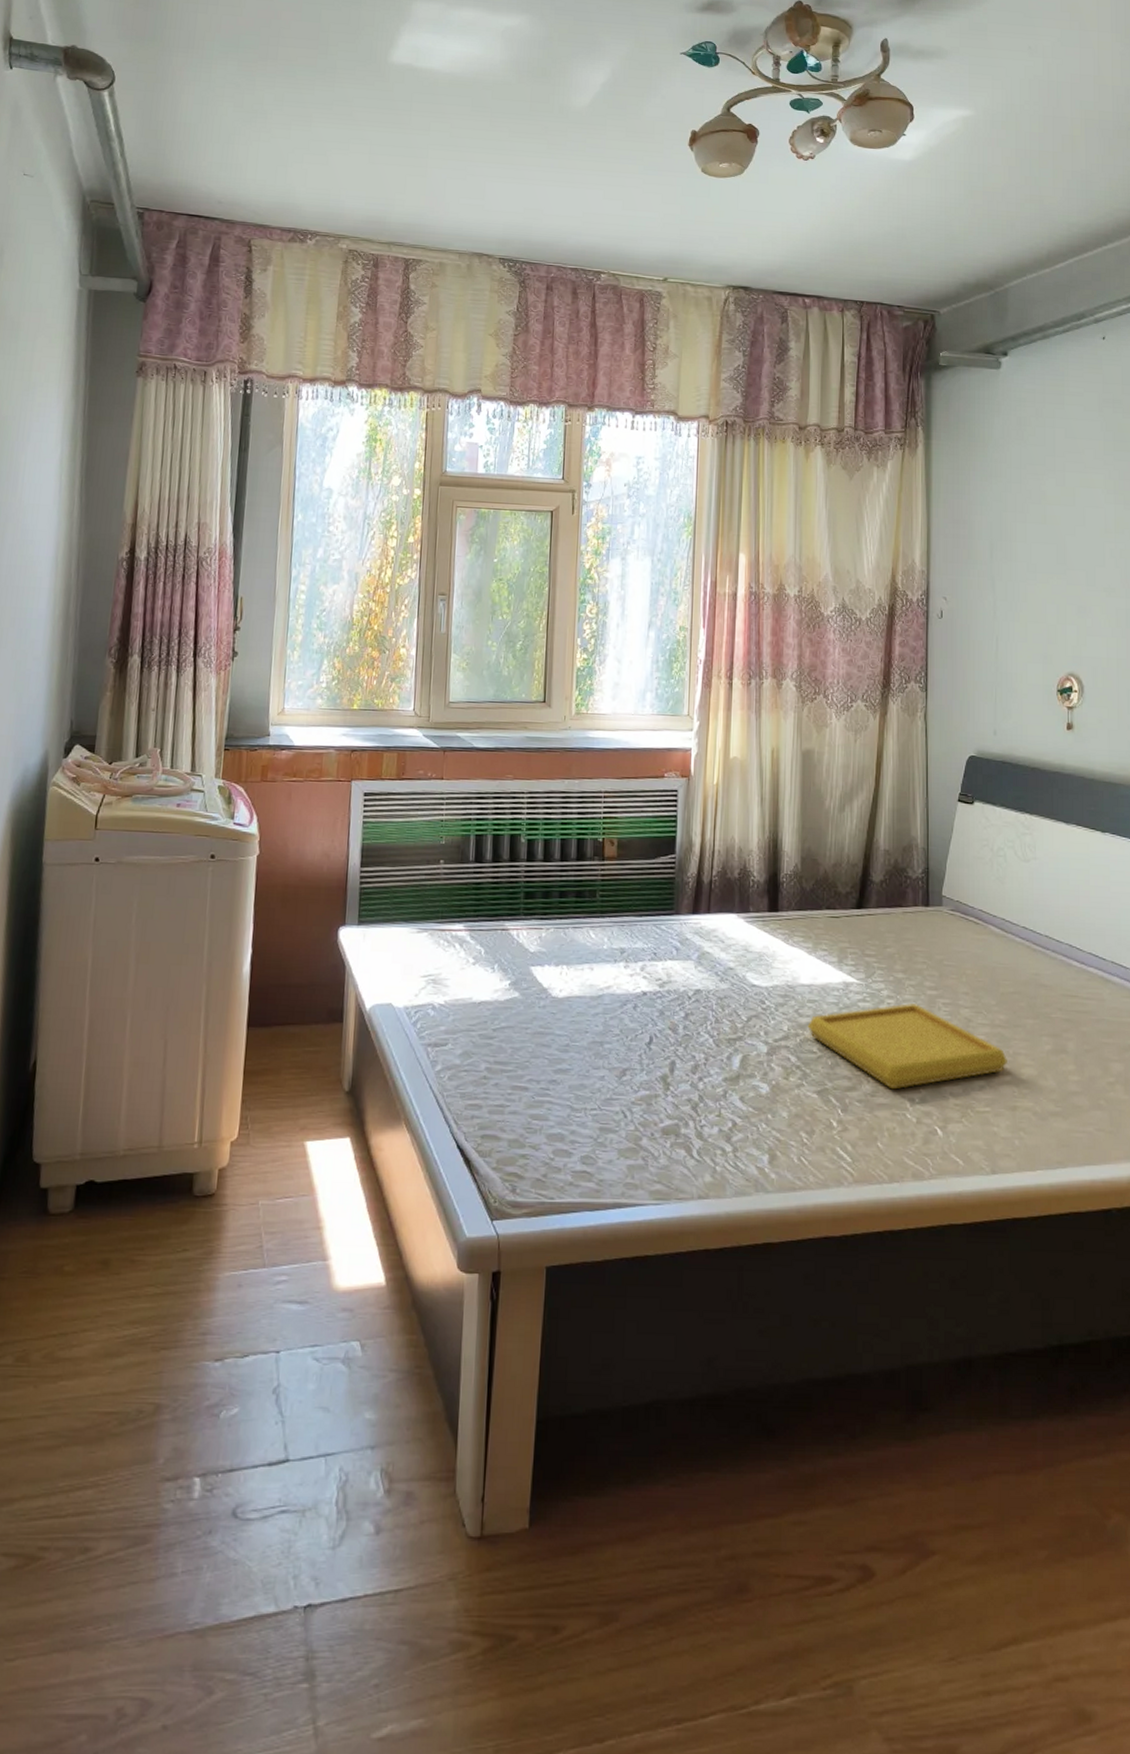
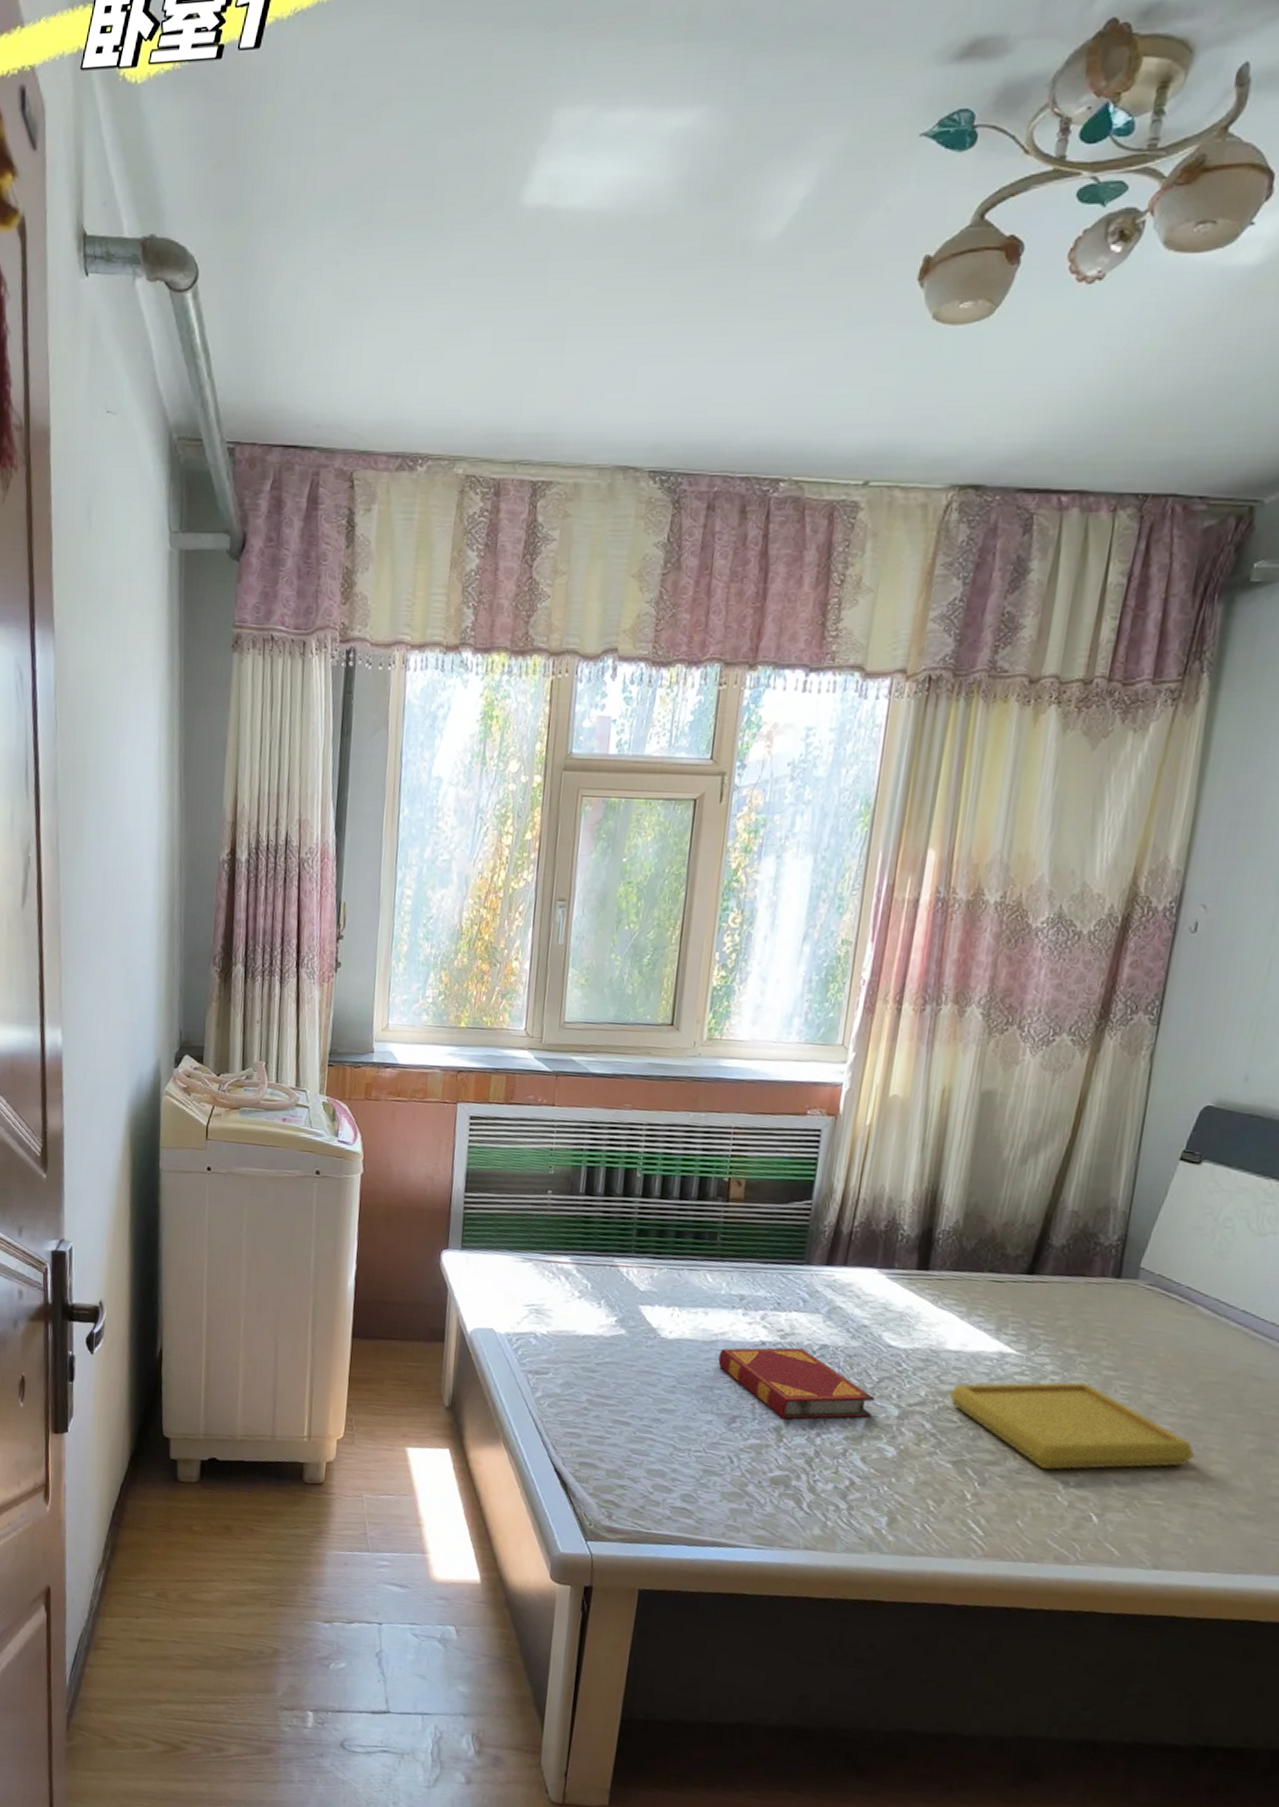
hardback book: none [606,995,746,1067] -> present [718,1347,875,1419]

